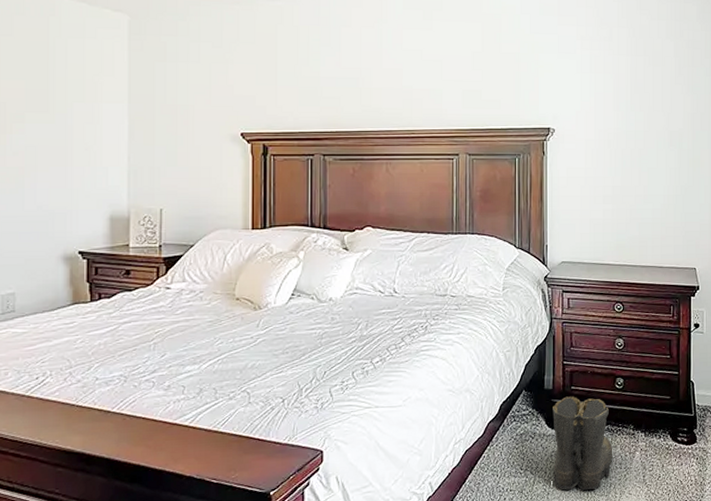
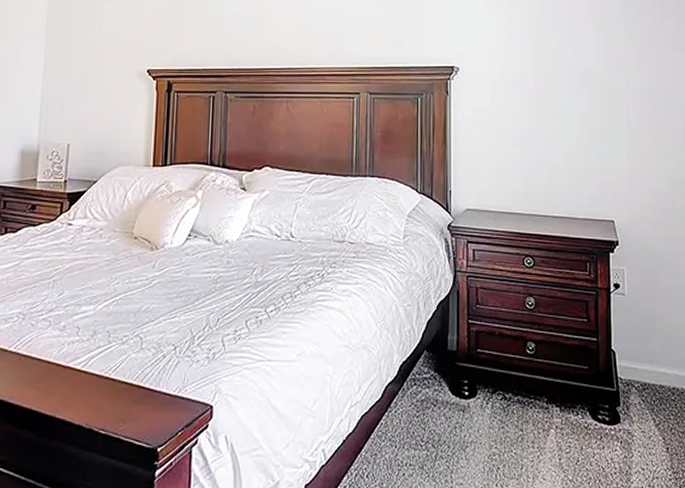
boots: present [551,396,613,491] -> none [455,360,524,470]

